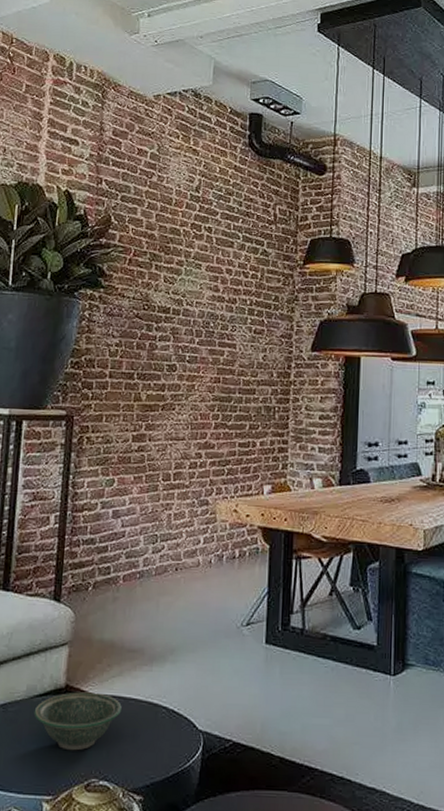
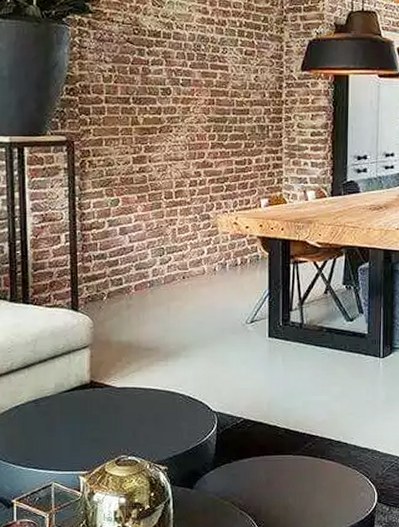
bowl: present [33,692,122,751] -> none [64,386,143,434]

